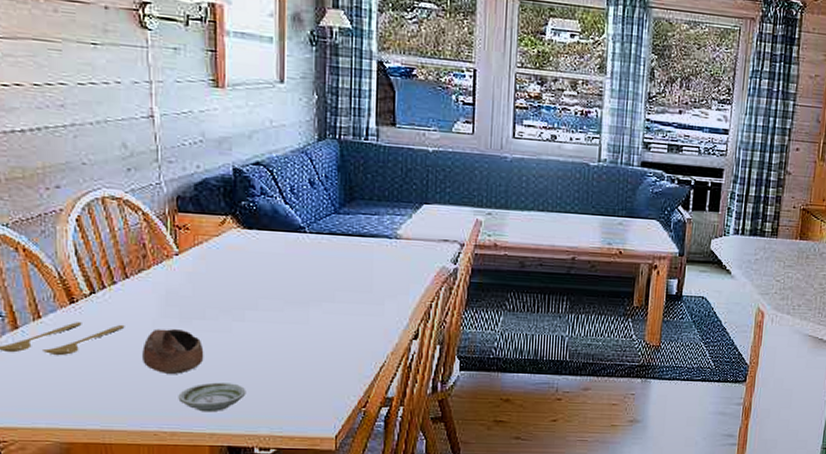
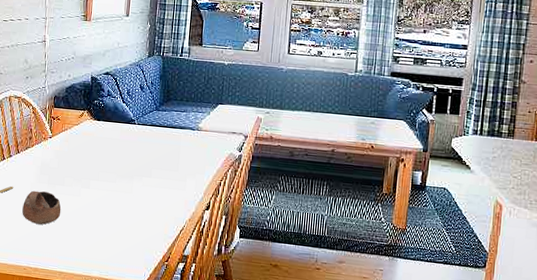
saucer: present [178,382,246,413] -> none [41,232,86,256]

